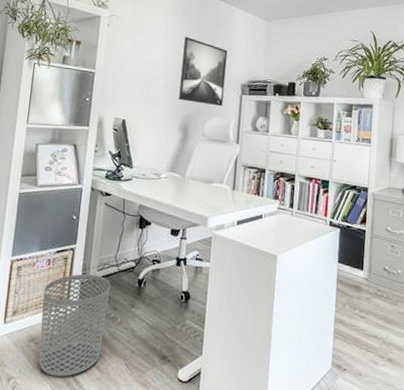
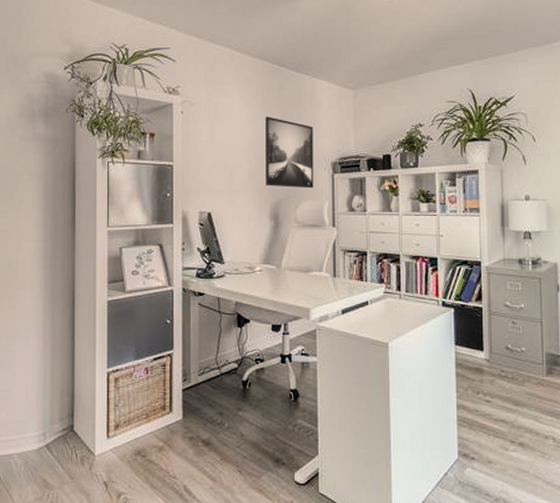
waste bin: present [38,274,111,377] -> none [145,380,214,489]

